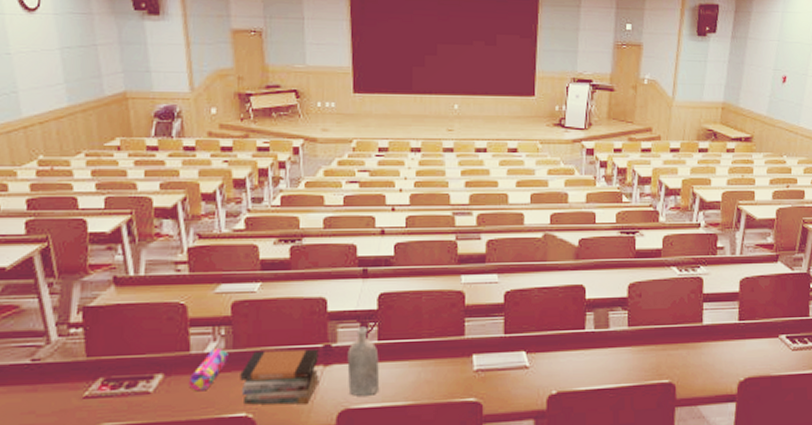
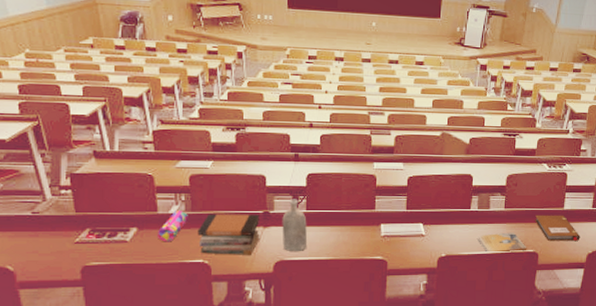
book: none [597,358,661,388] -> present [478,232,527,254]
notebook: none [666,332,727,367] -> present [534,215,580,241]

